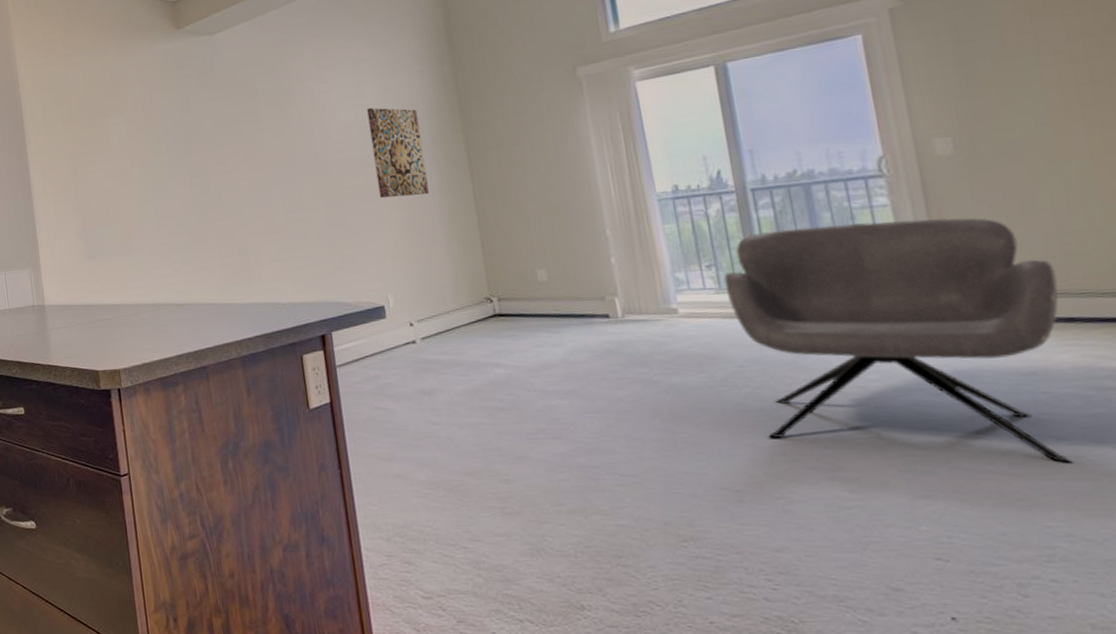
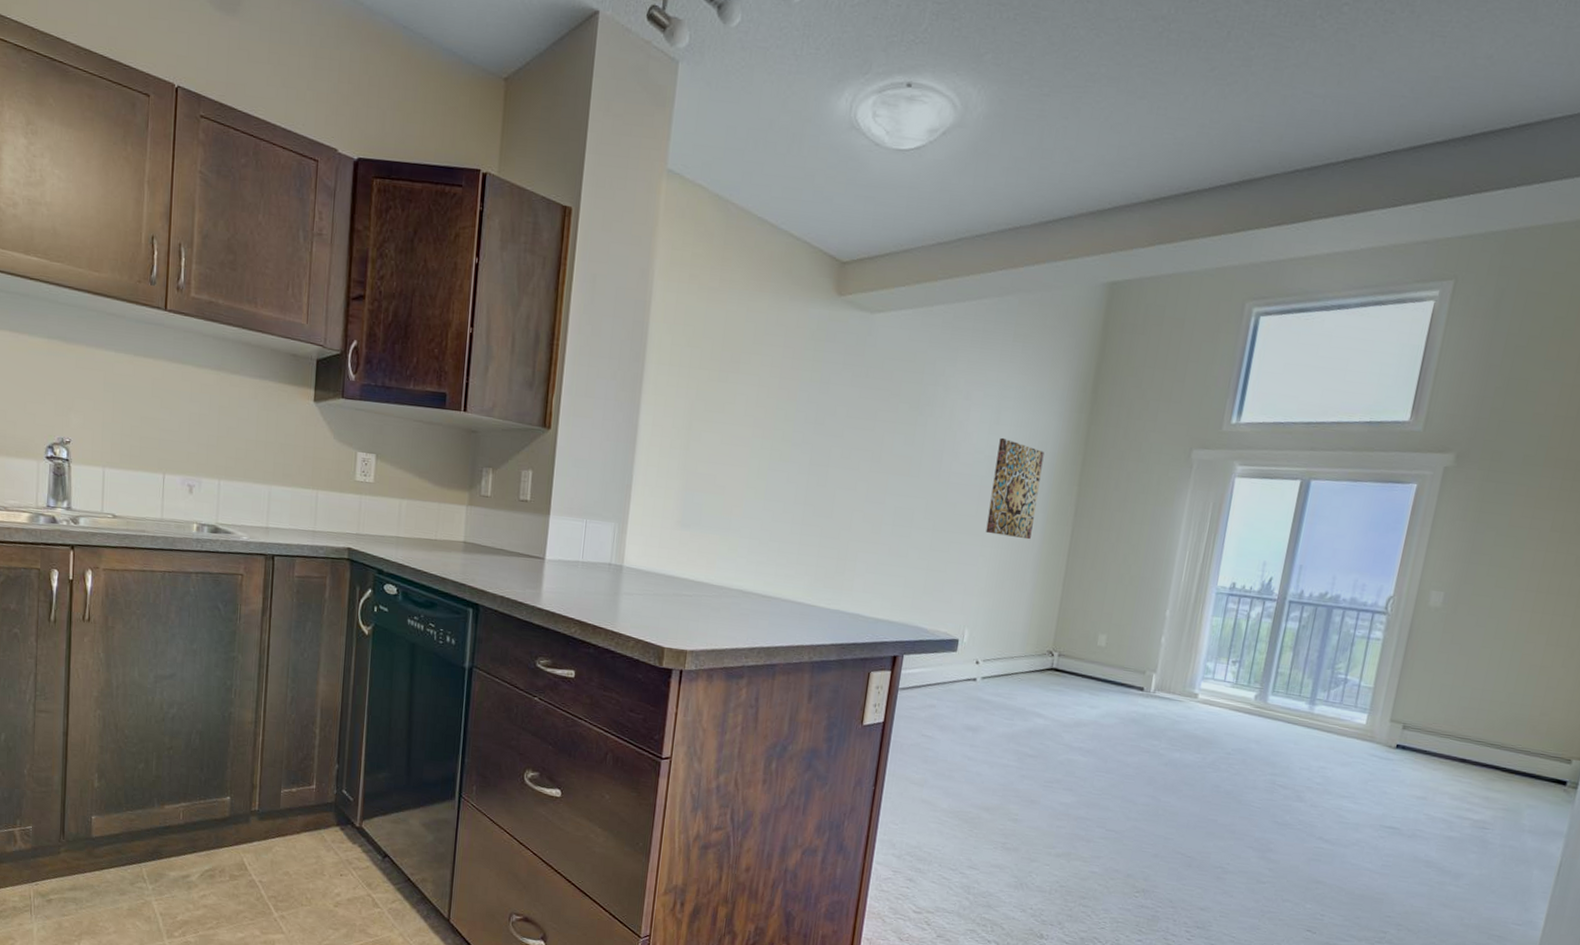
armchair: present [723,218,1073,463] -> none [1227,641,1470,871]

